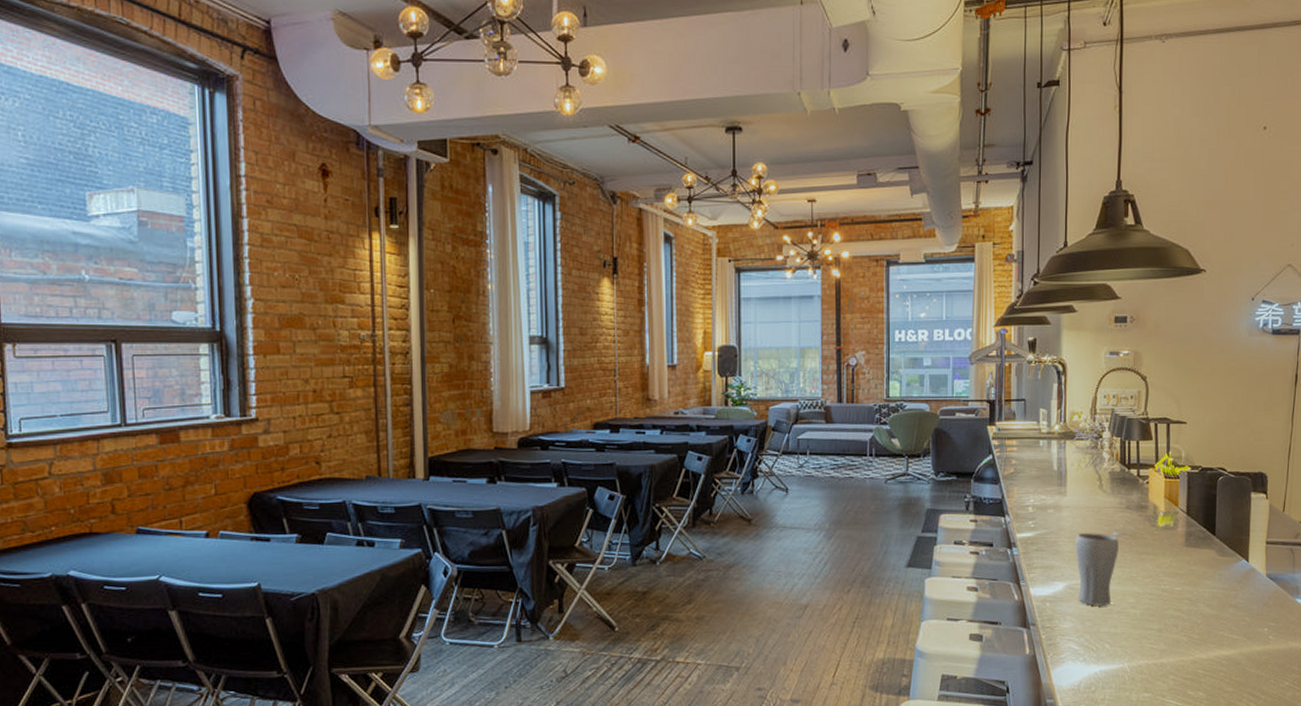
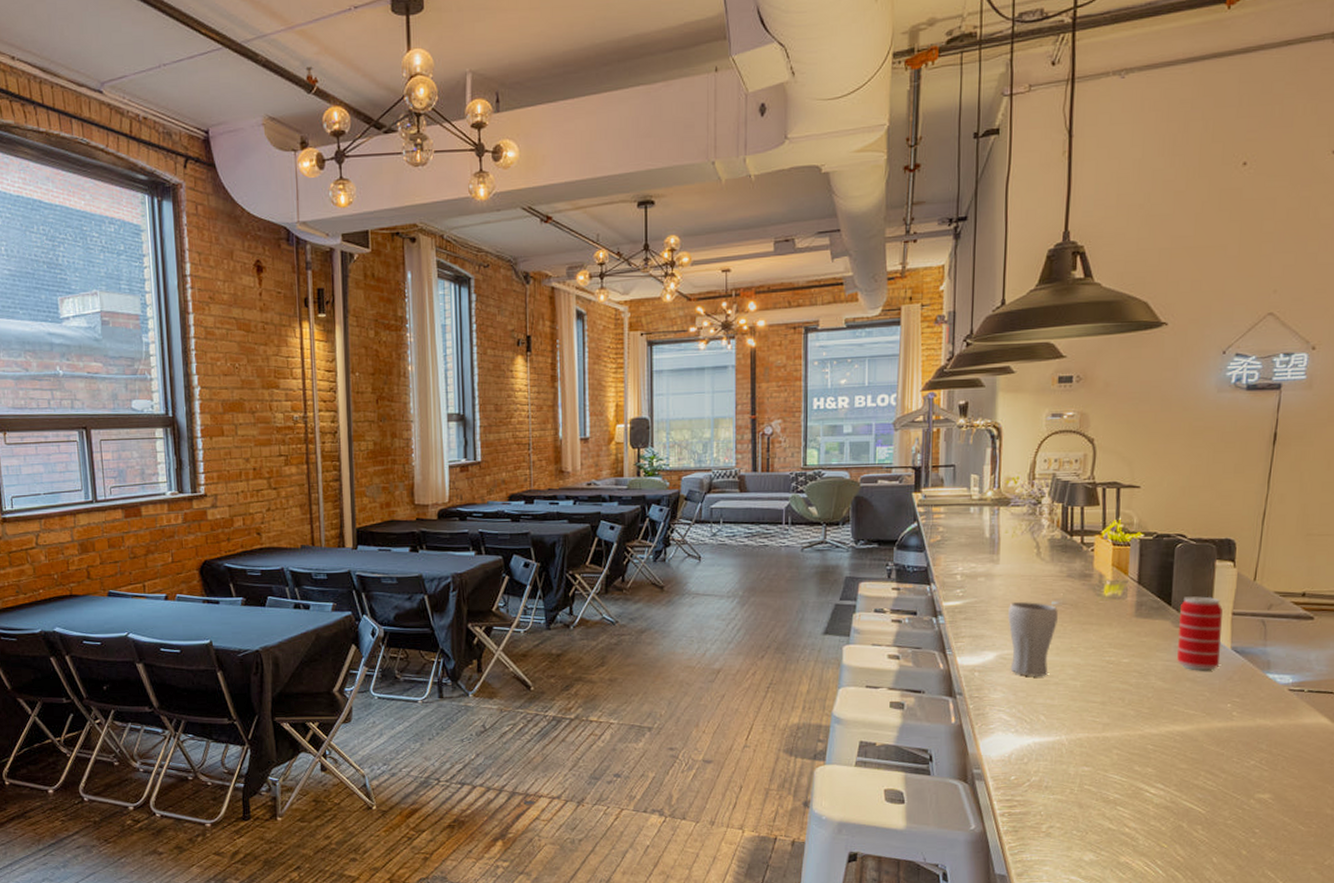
beverage can: none [1222,526,1258,597] -> present [1177,596,1223,671]

